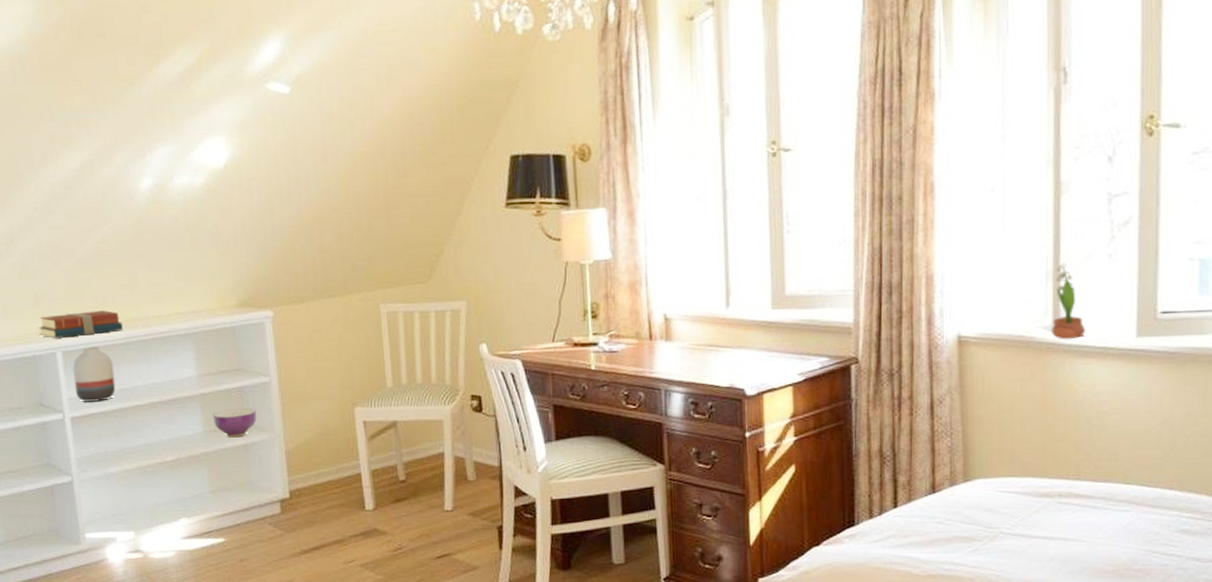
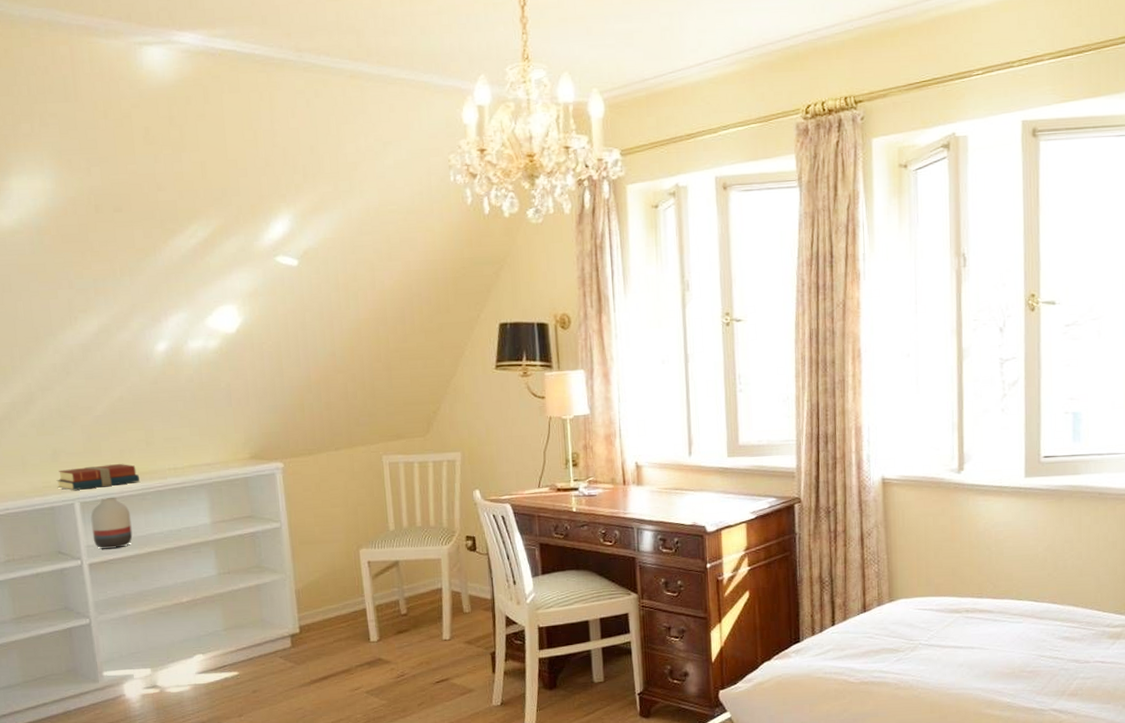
bowl: present [213,408,257,438] -> none [226,552,269,579]
potted flower: present [1050,262,1086,340] -> none [957,416,985,481]

